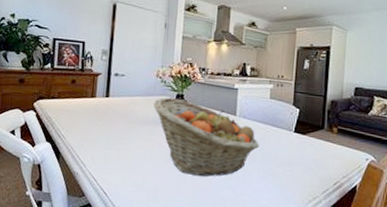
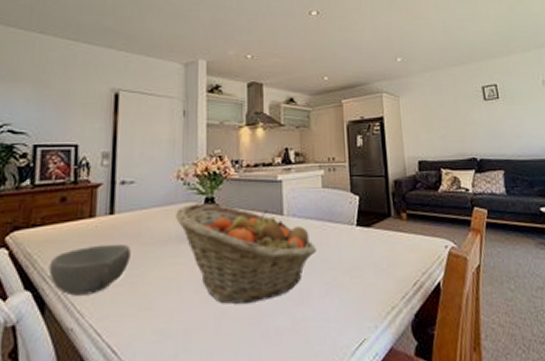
bowl: none [62,118,120,152] -> present [48,243,131,296]

